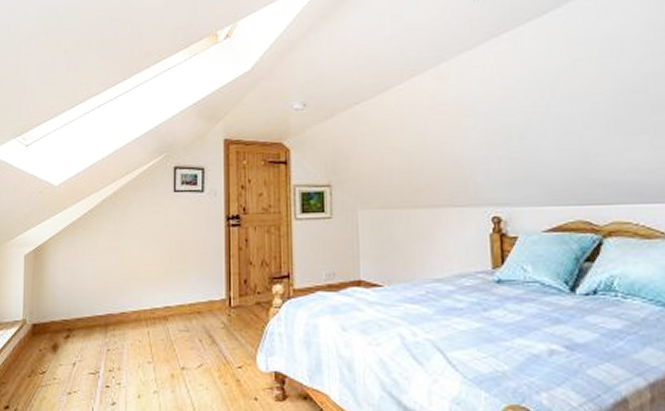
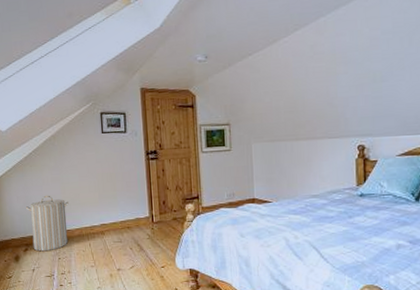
laundry hamper: none [73,266,127,340] -> present [26,195,69,252]

